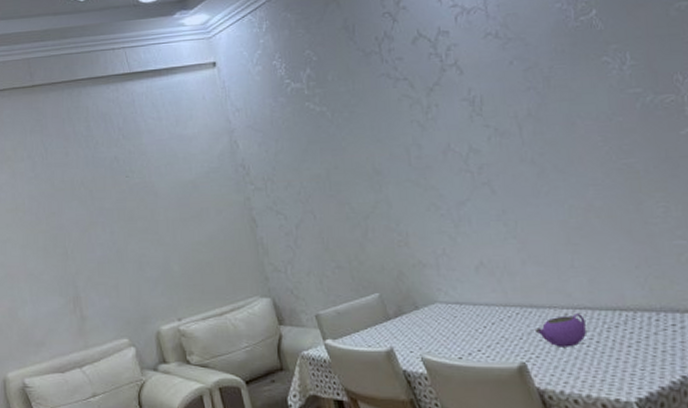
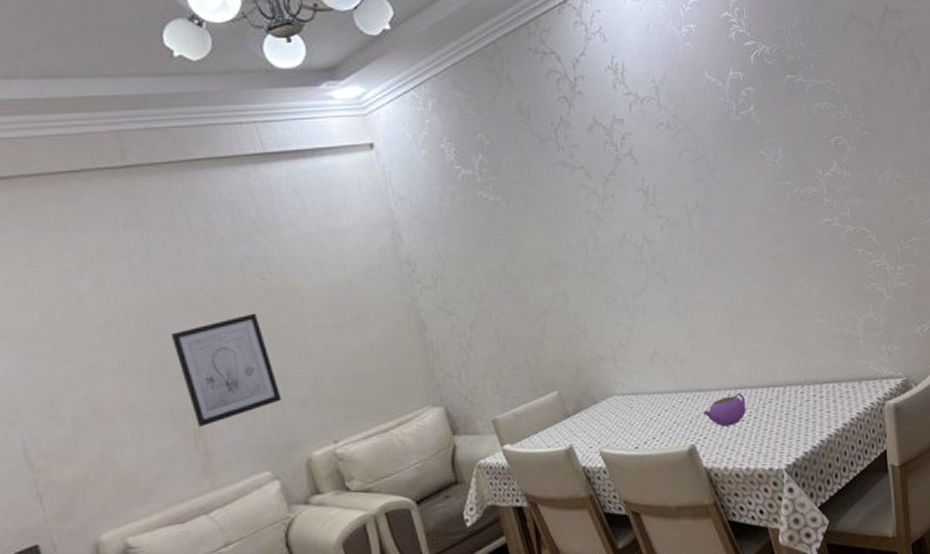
wall art: none [59,205,138,296] -> present [171,313,282,428]

